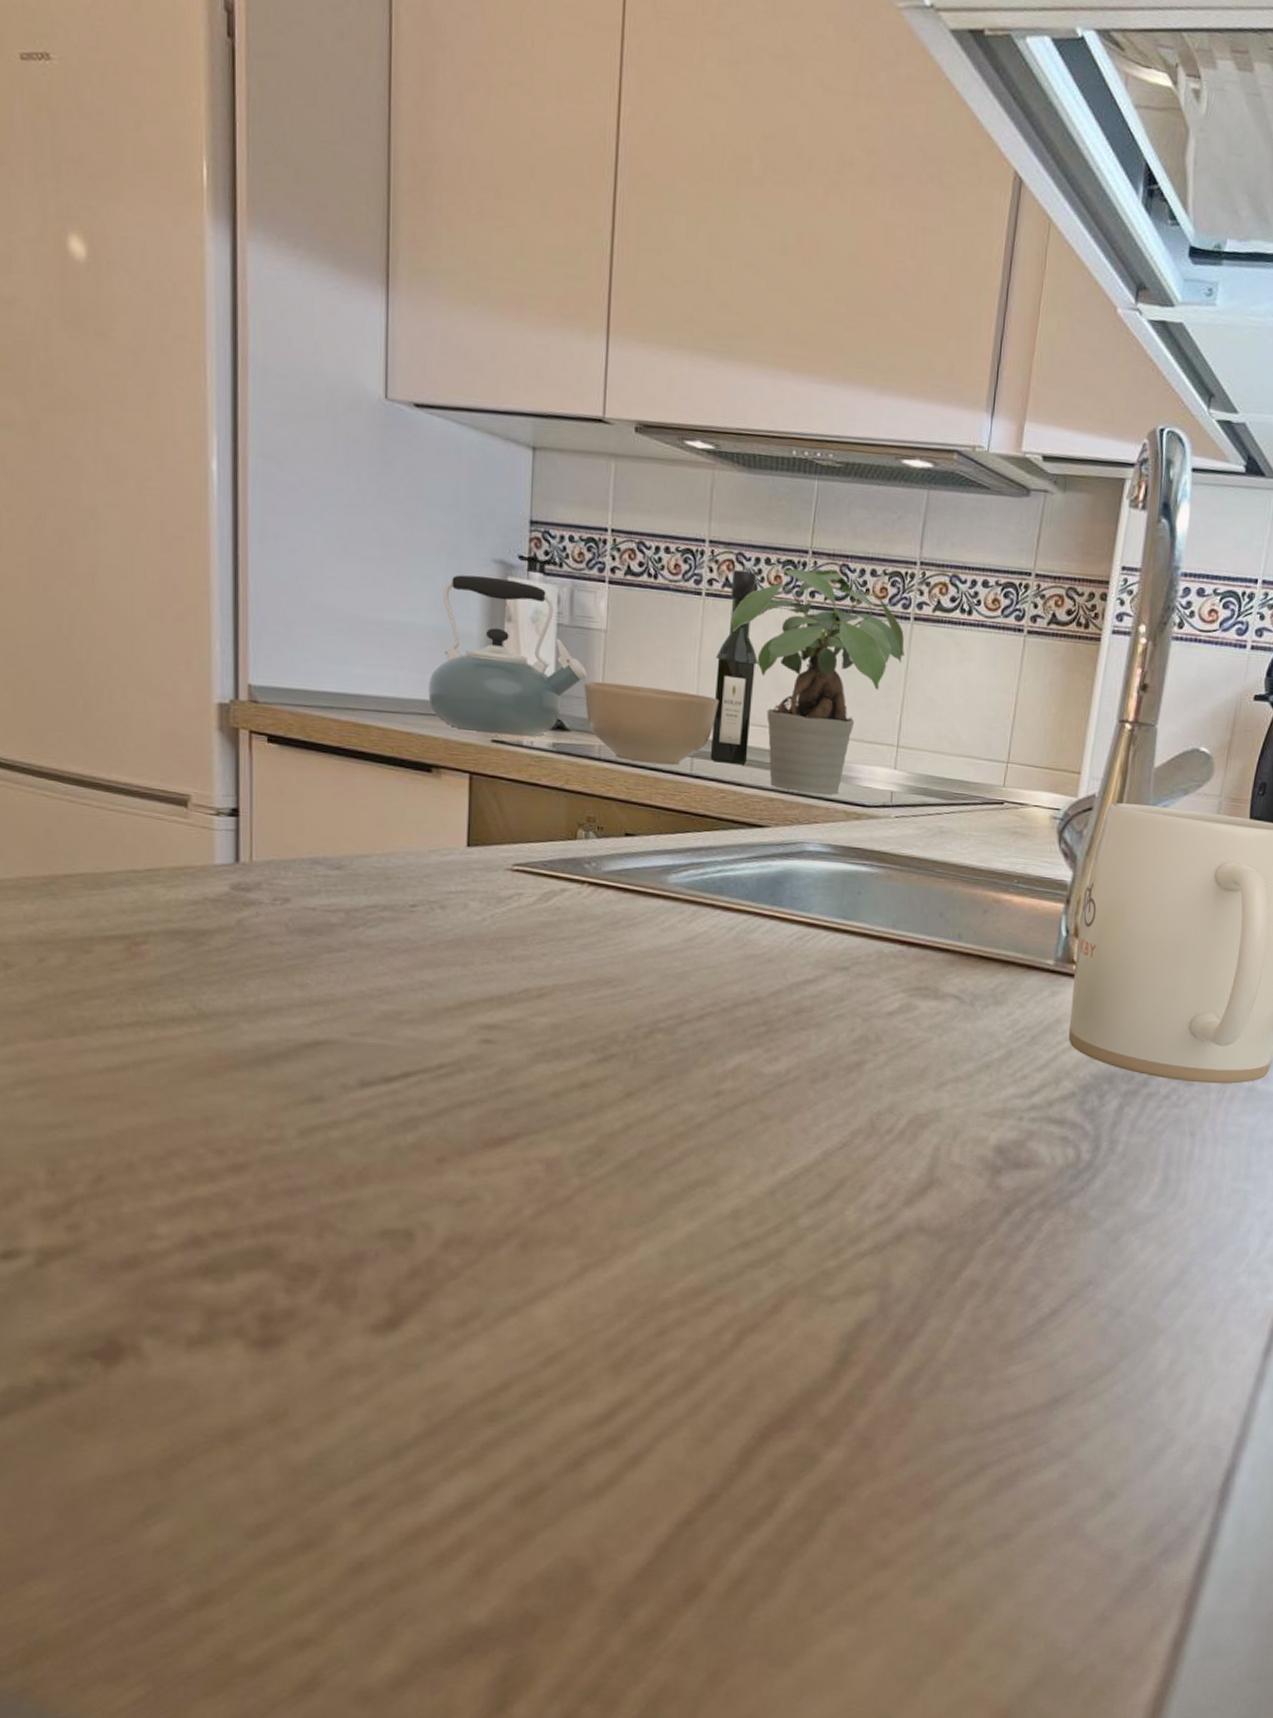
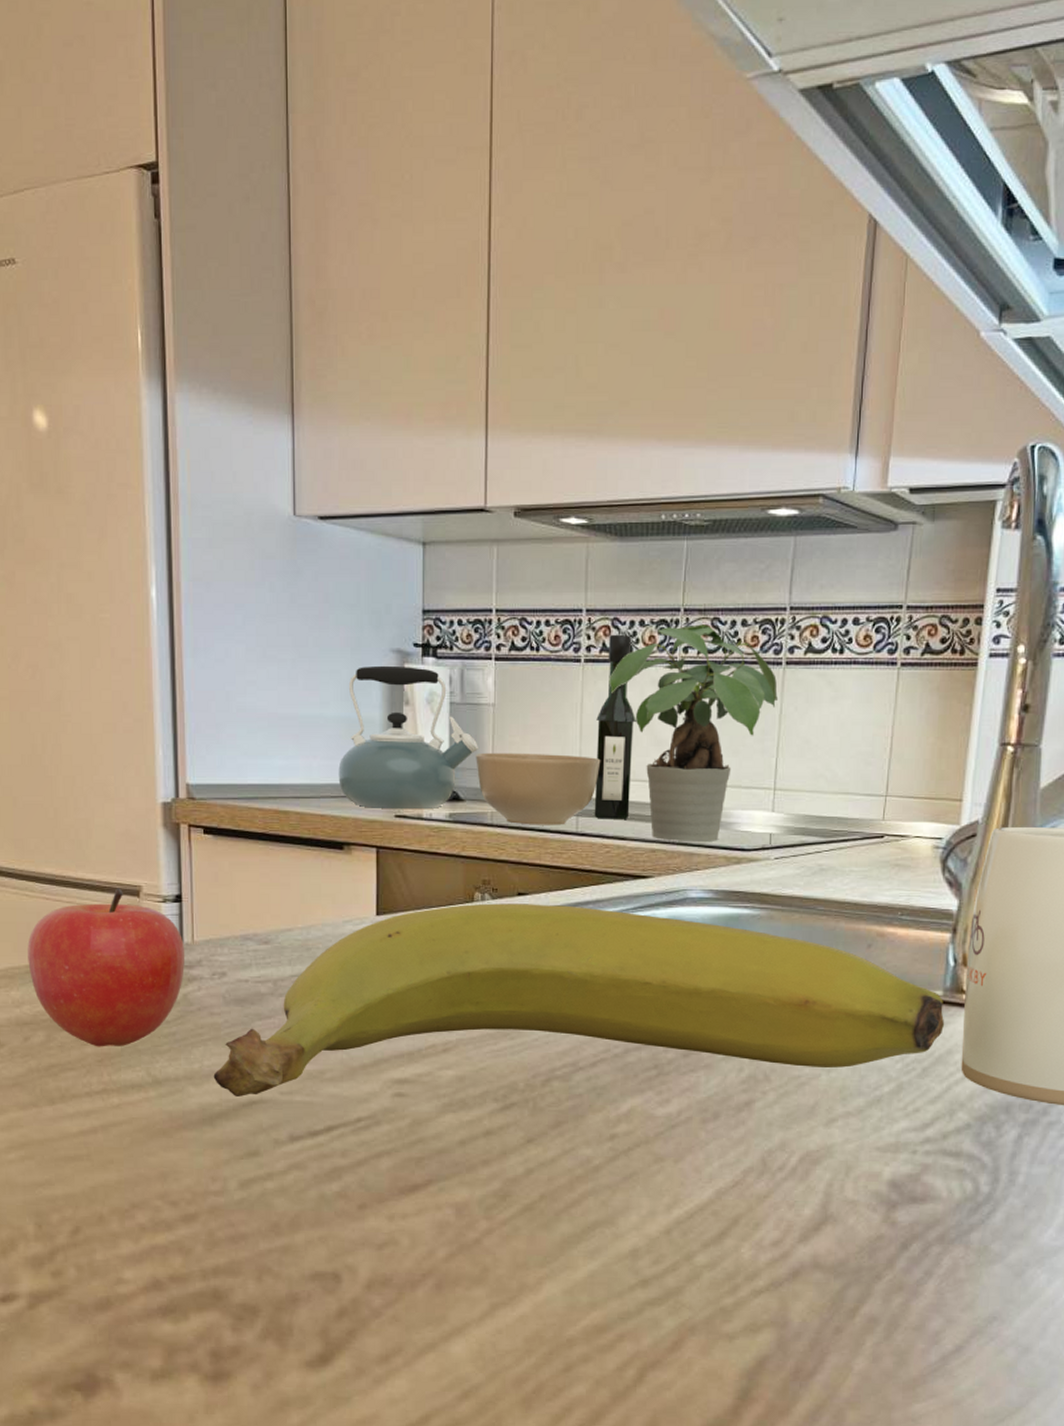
fruit: none [45,795,242,974] -> present [27,888,185,1047]
banana: none [271,842,1055,1036] -> present [213,903,945,1097]

